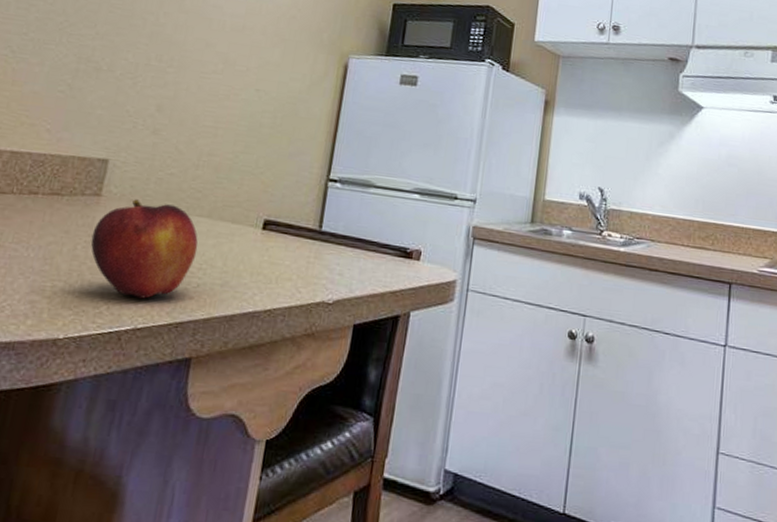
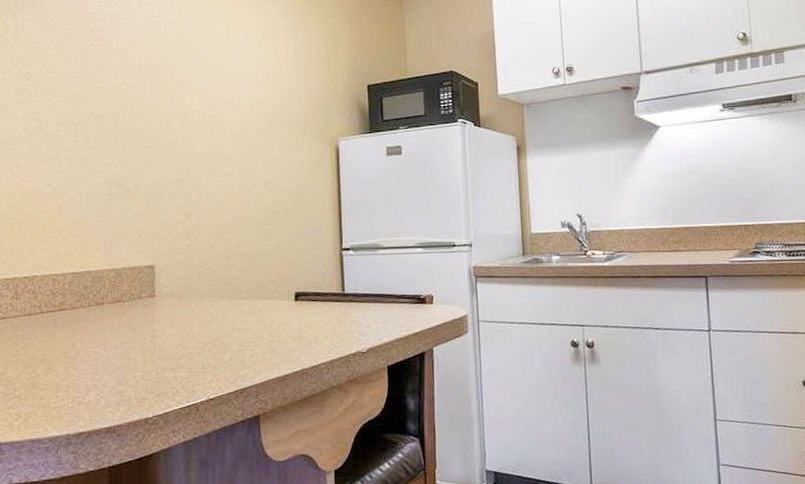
fruit: present [91,199,198,299] -> none [155,293,245,375]

